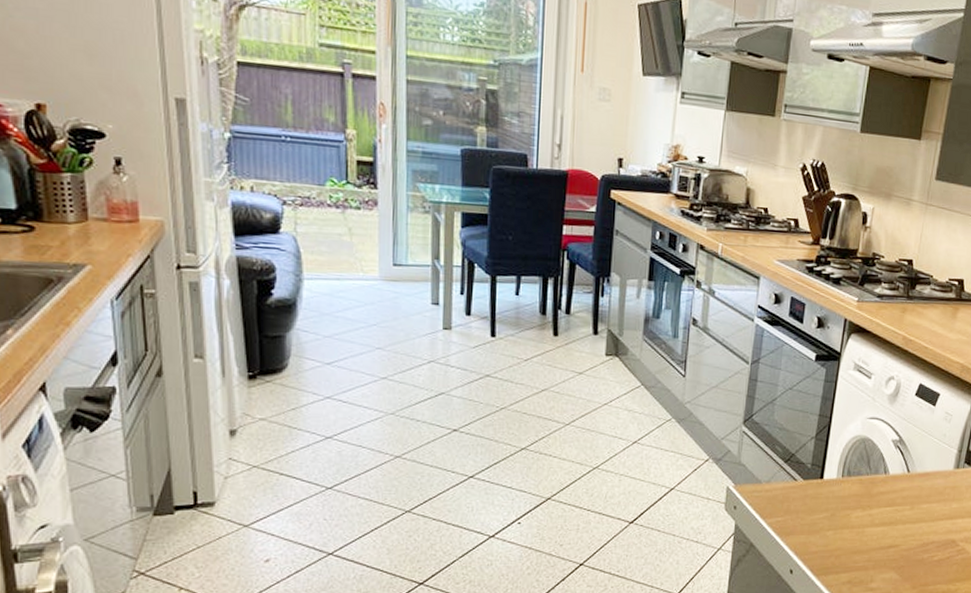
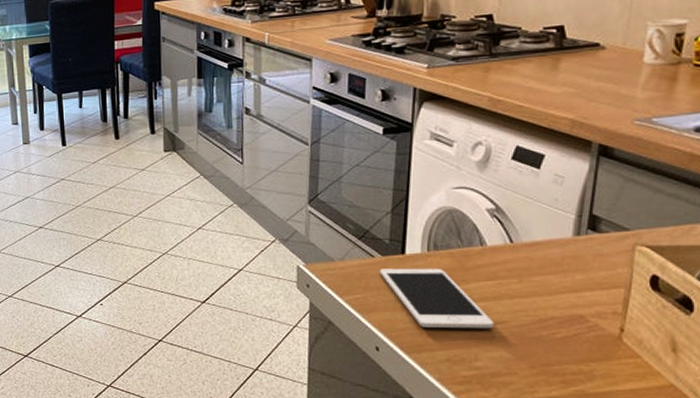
cell phone: none [800,492,889,552] -> present [379,268,495,329]

